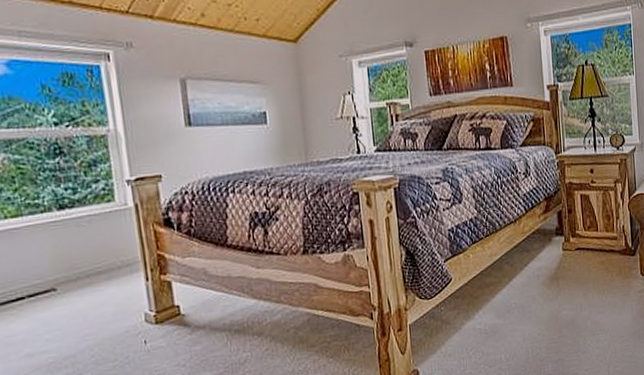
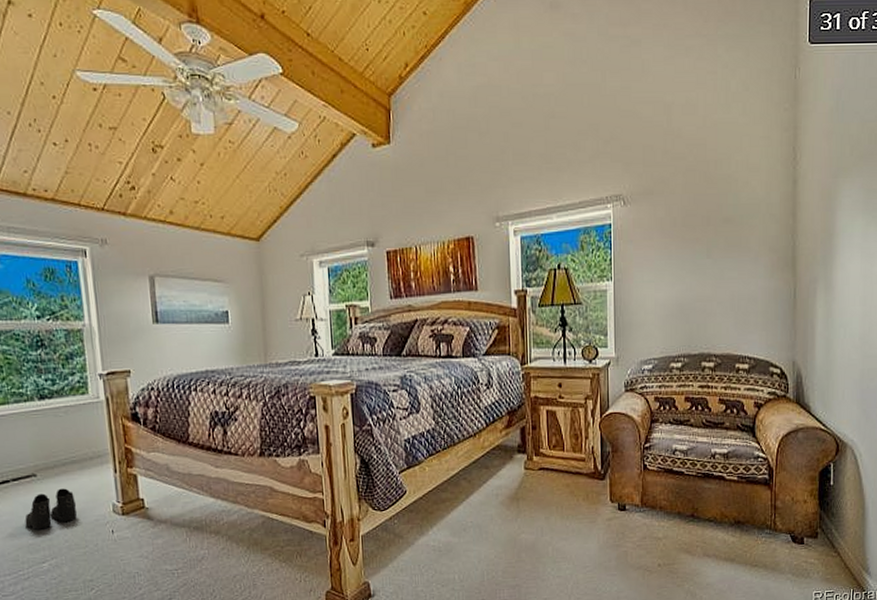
boots: none [43,301,105,347] -> present [25,488,78,530]

